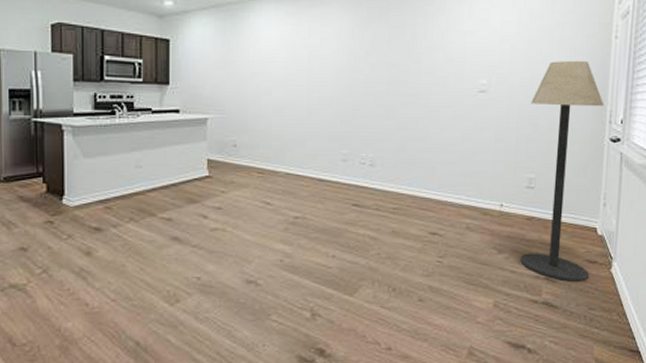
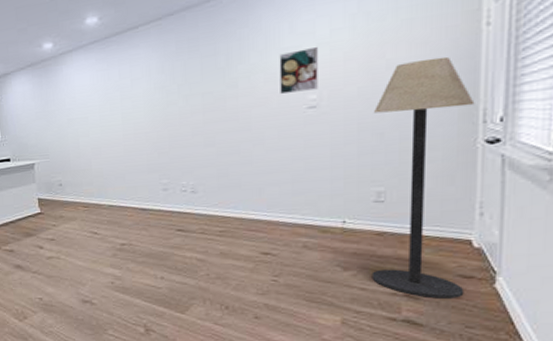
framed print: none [456,34,490,76] -> present [279,46,318,95]

